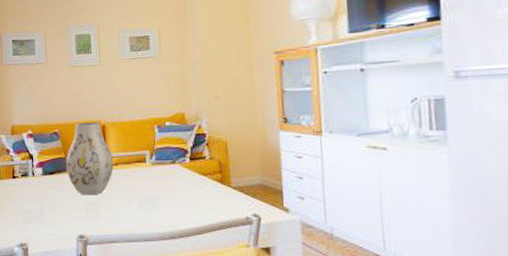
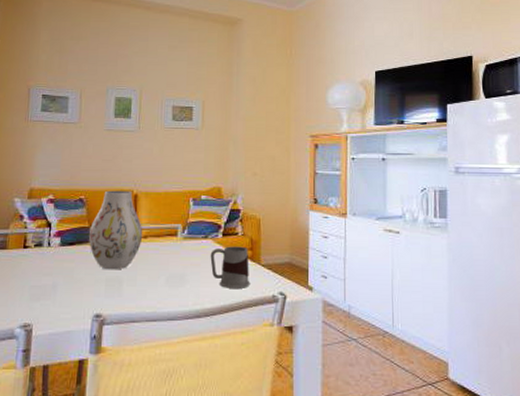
mug: none [179,170,222,211] -> present [210,246,250,288]

